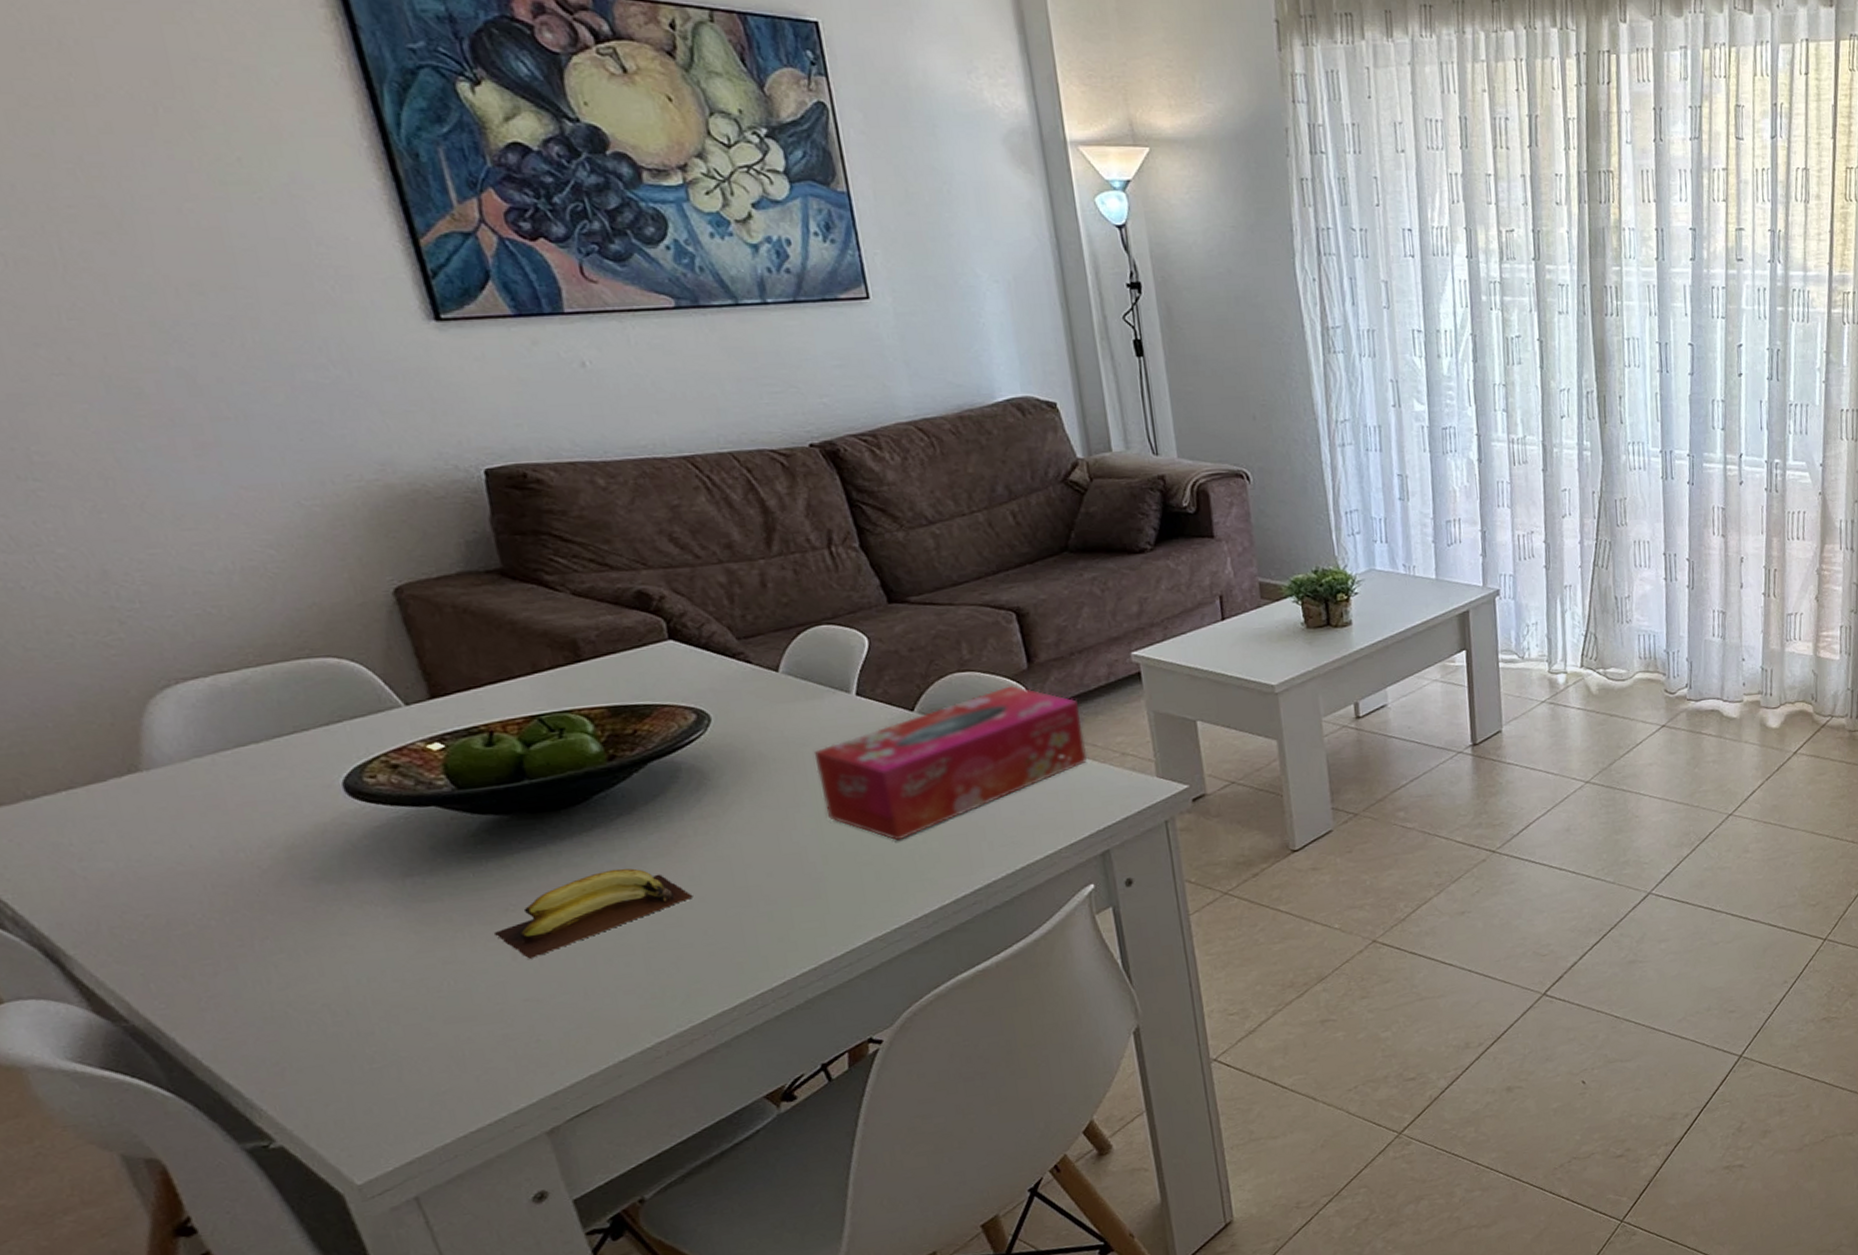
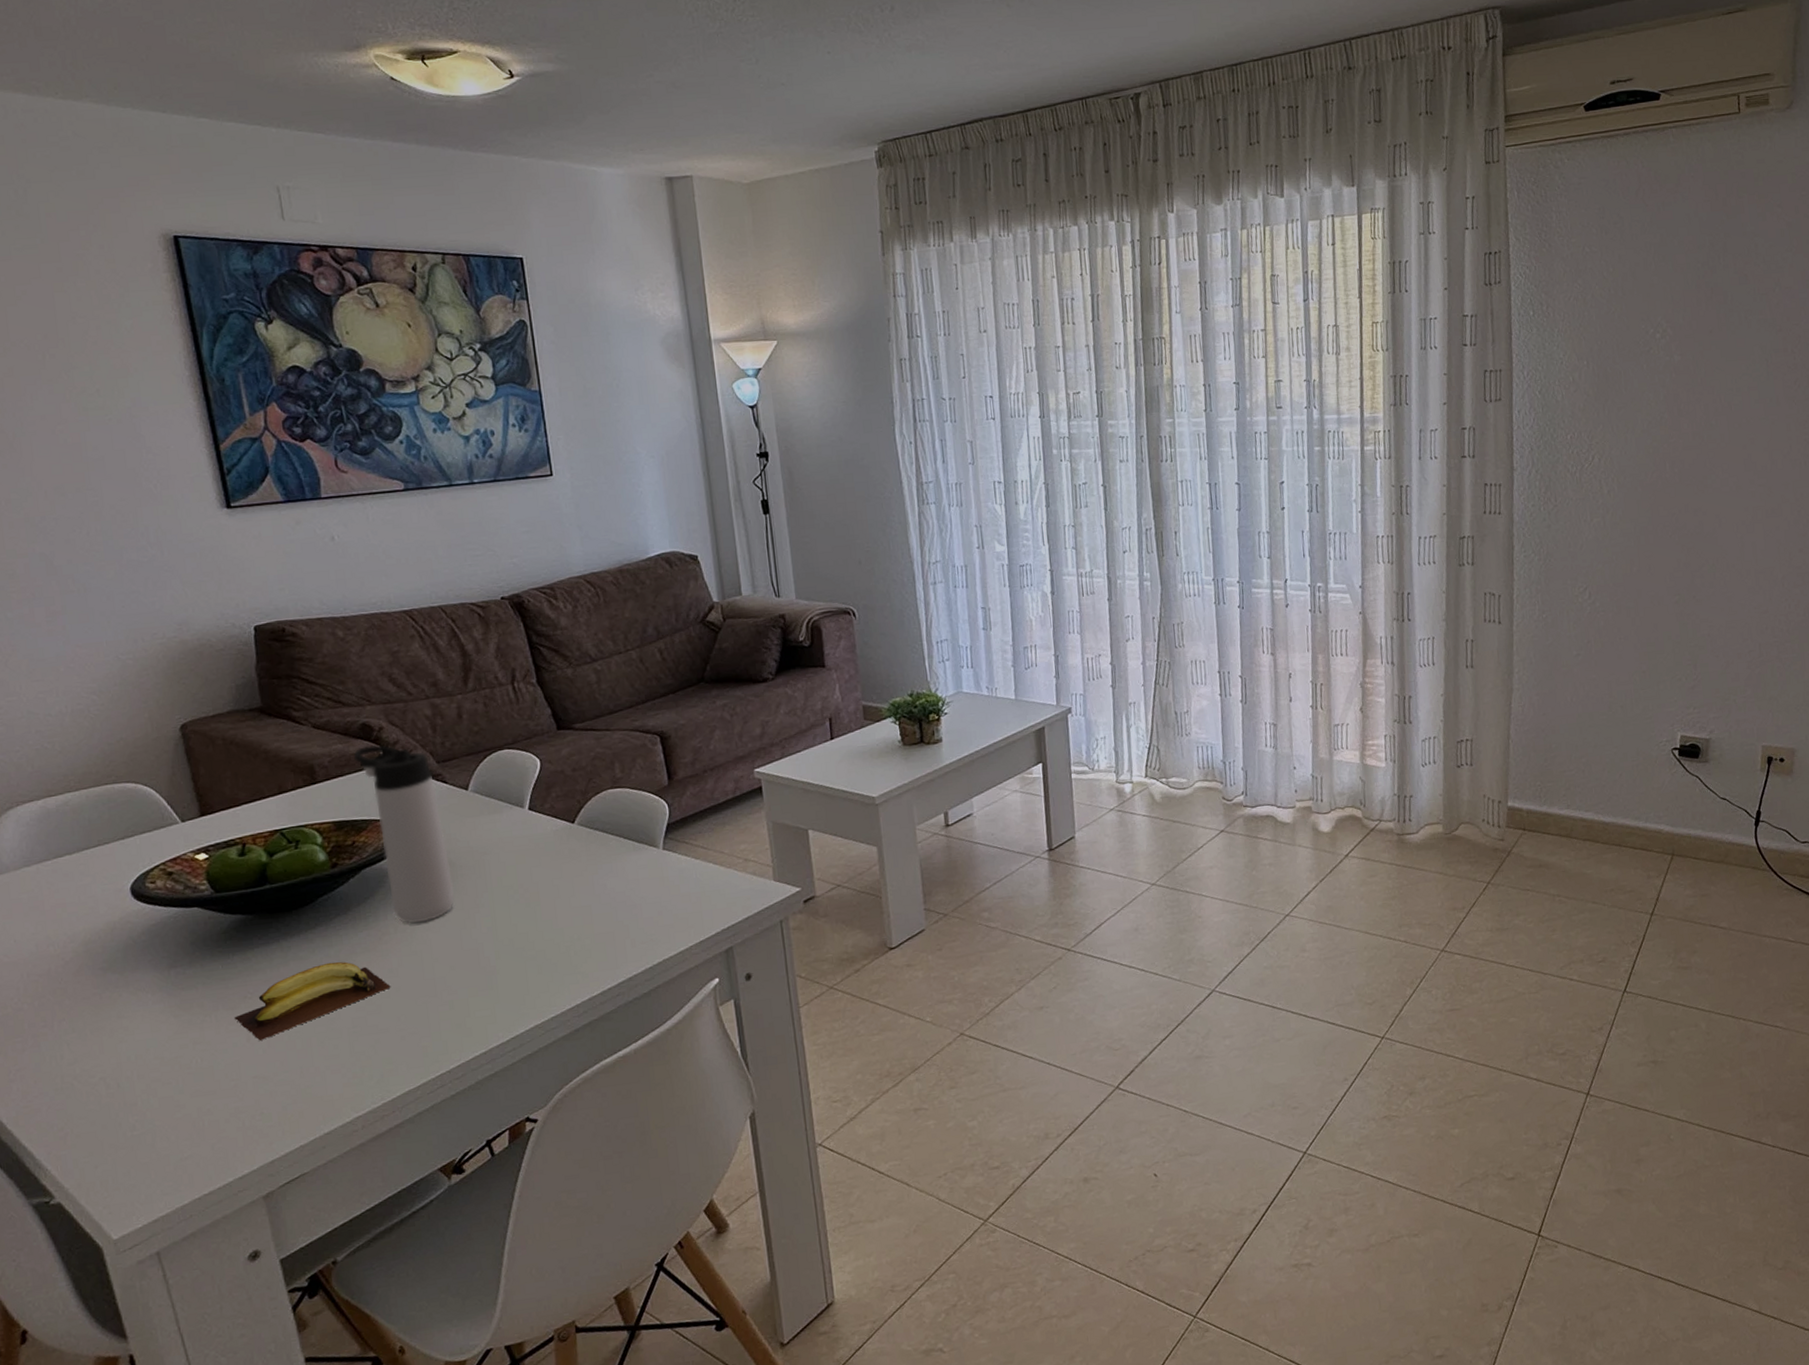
thermos bottle: none [628,616,770,825] -> present [354,744,456,924]
tissue box: present [813,684,1088,841] -> none [492,799,716,938]

